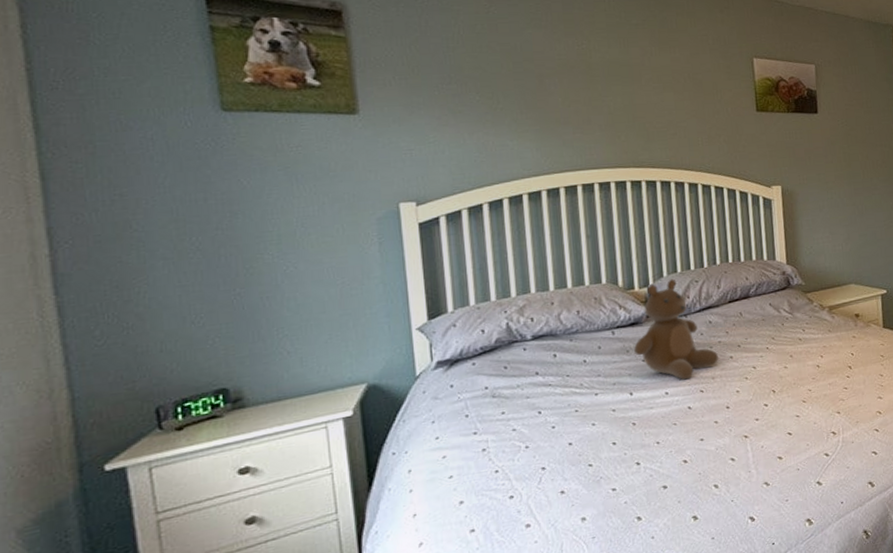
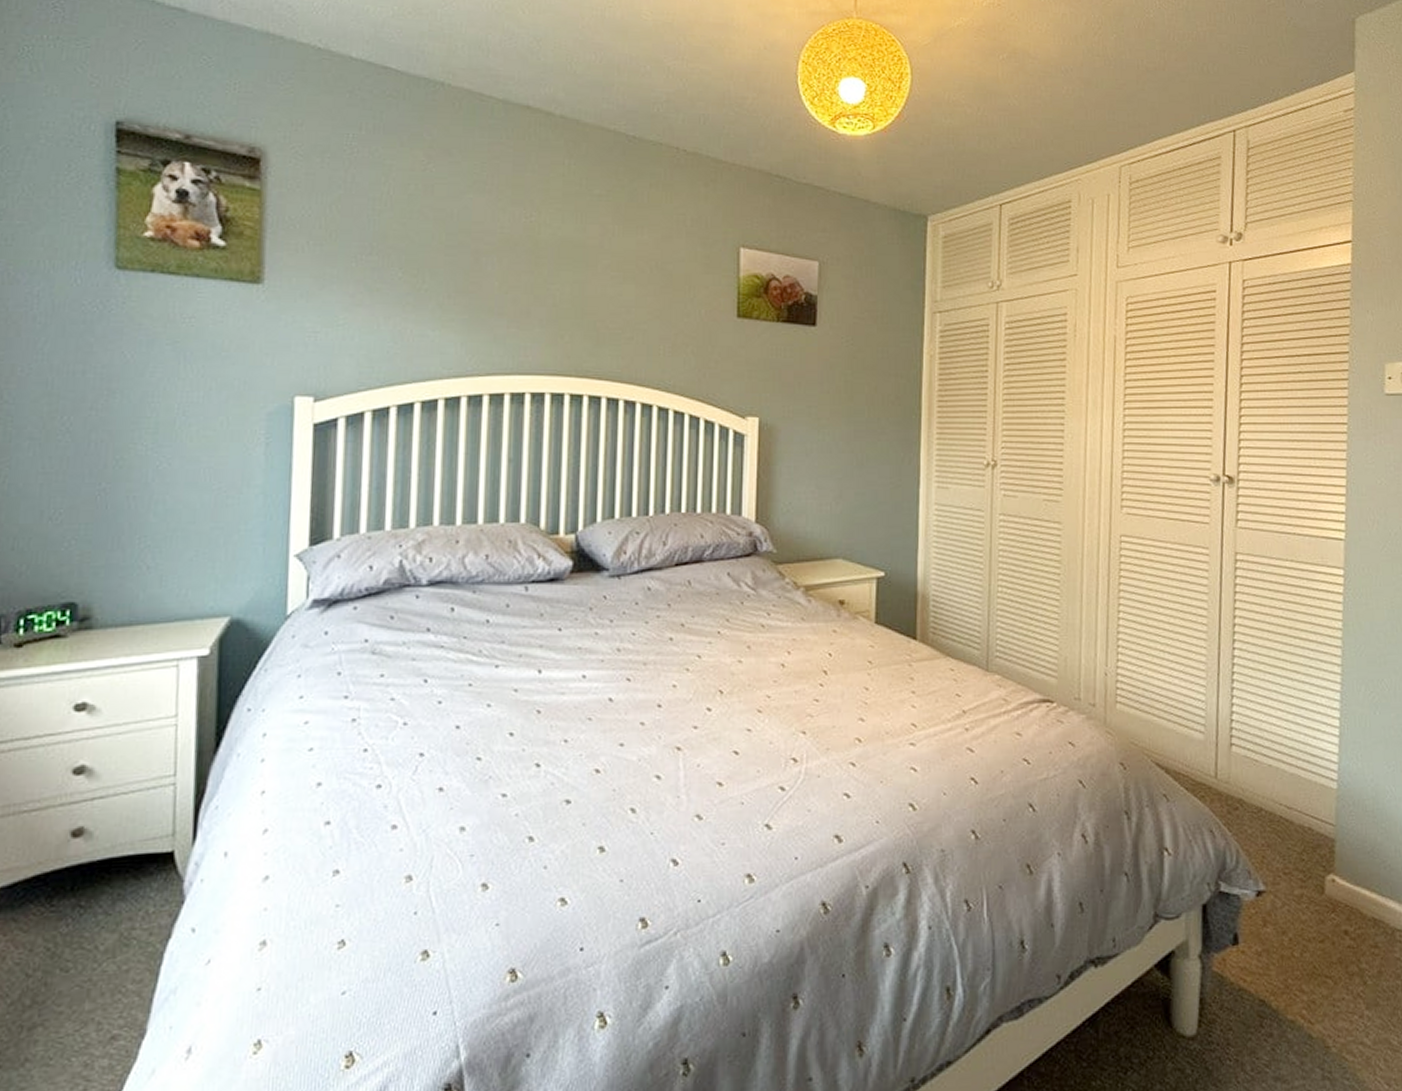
teddy bear: present [634,279,719,380] -> none [550,526,656,662]

